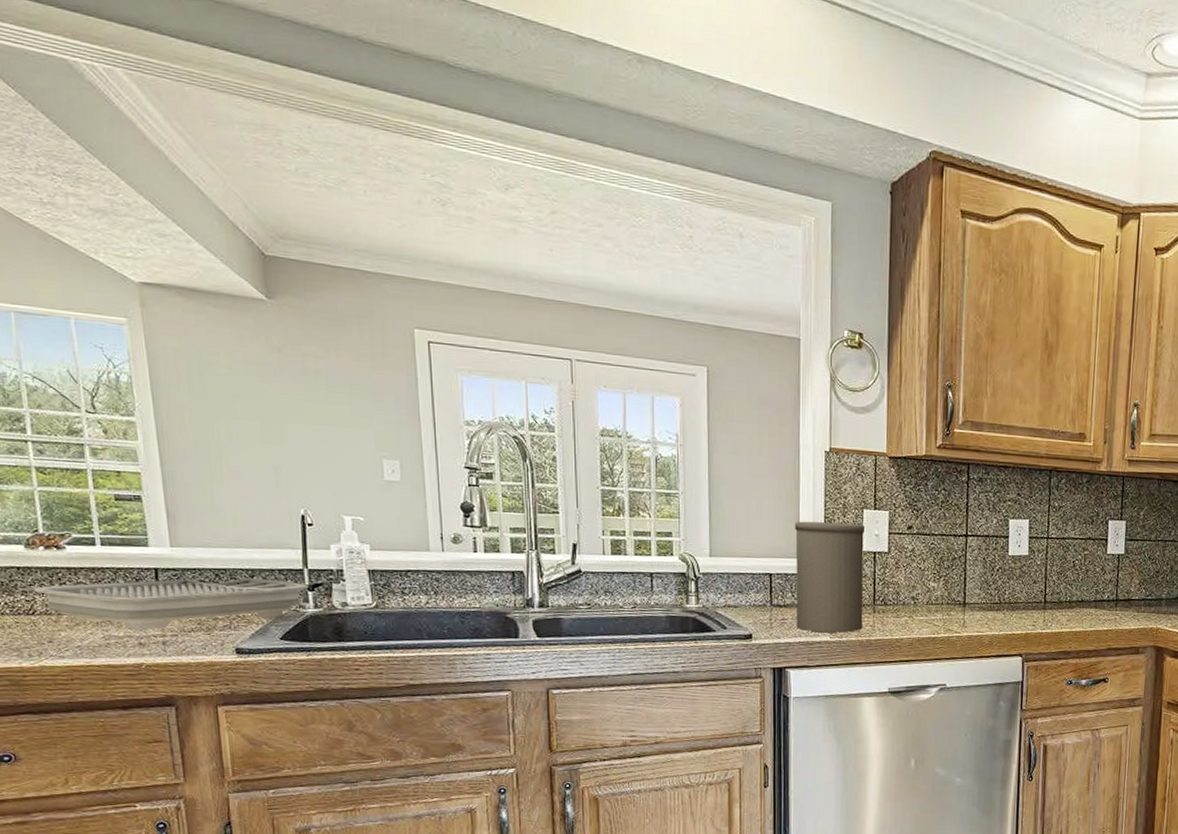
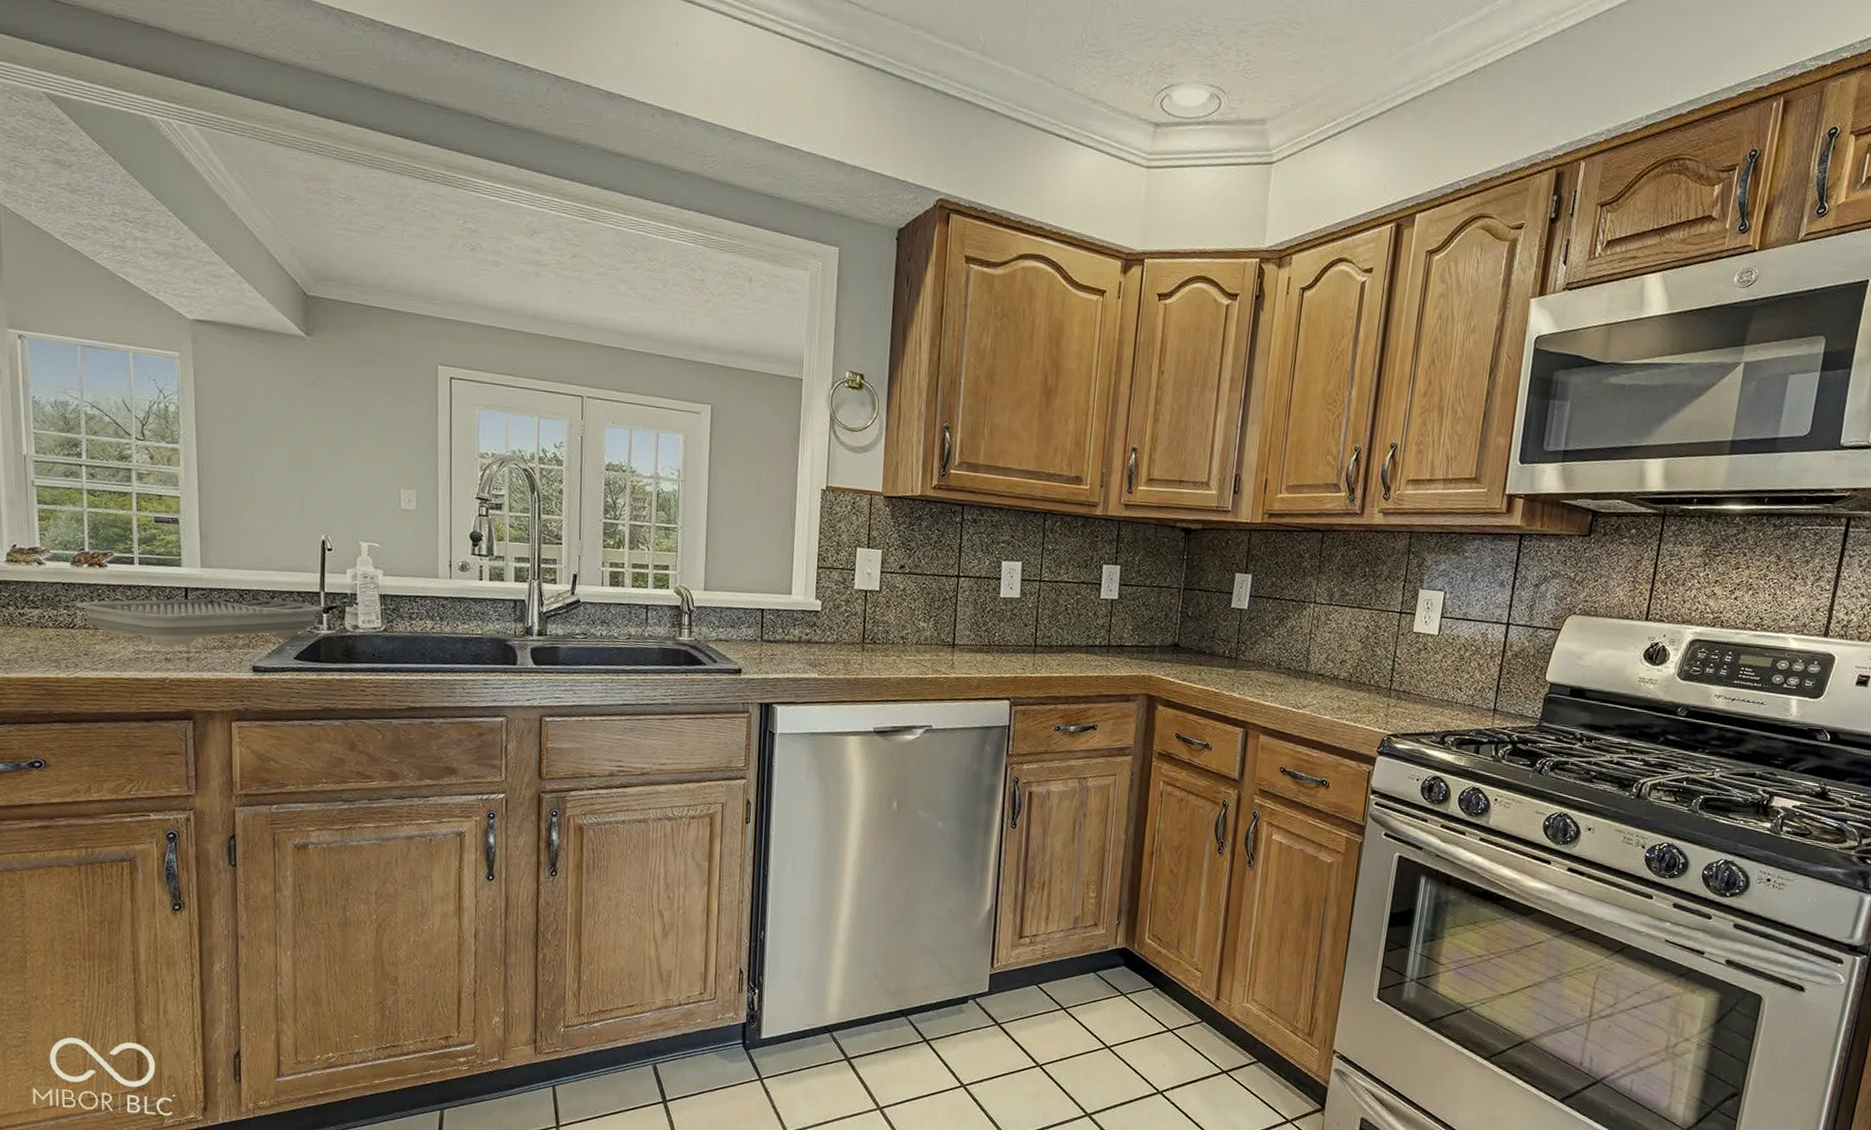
canister: present [794,521,866,633] -> none [785,557,858,670]

